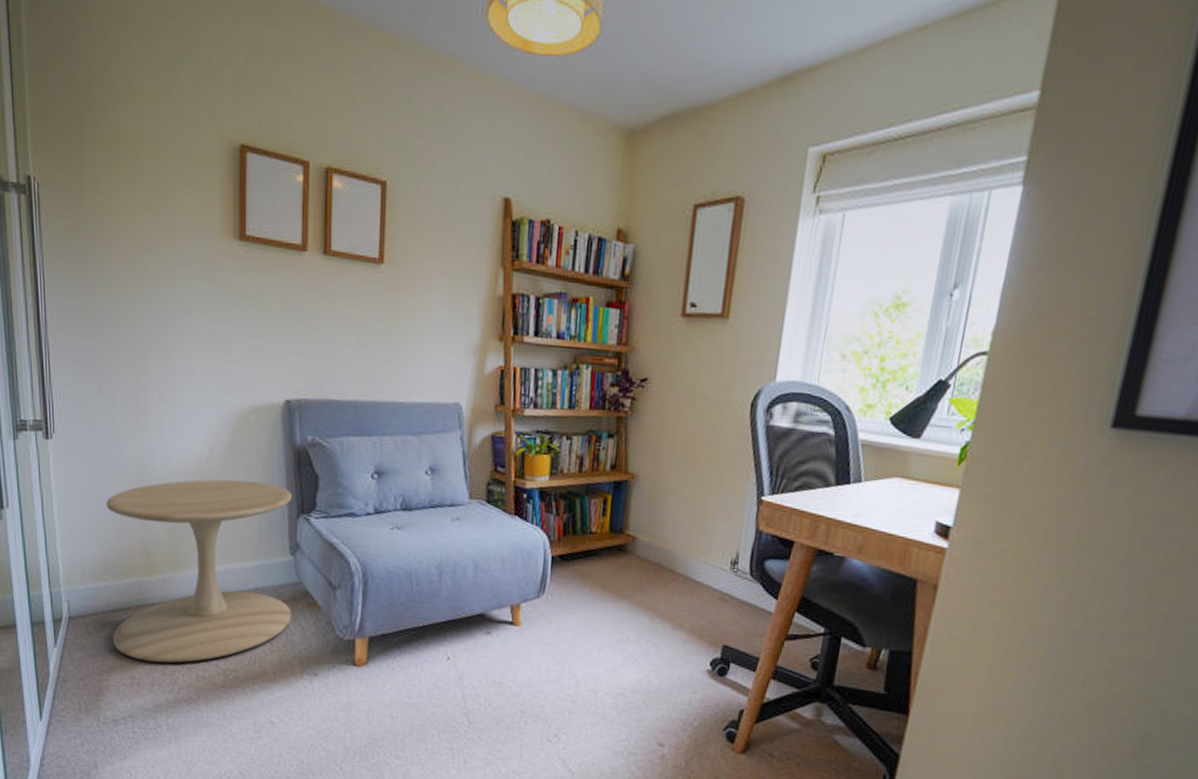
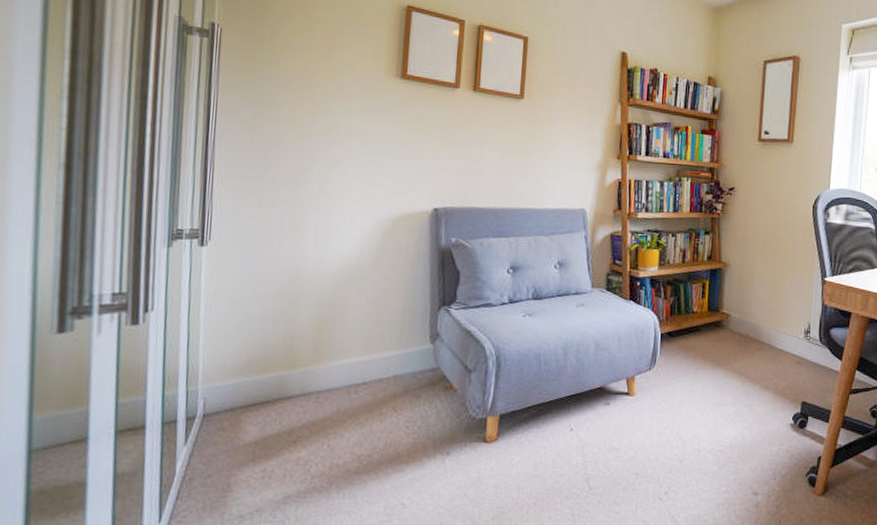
side table: present [106,479,292,663] -> none [246,278,435,453]

